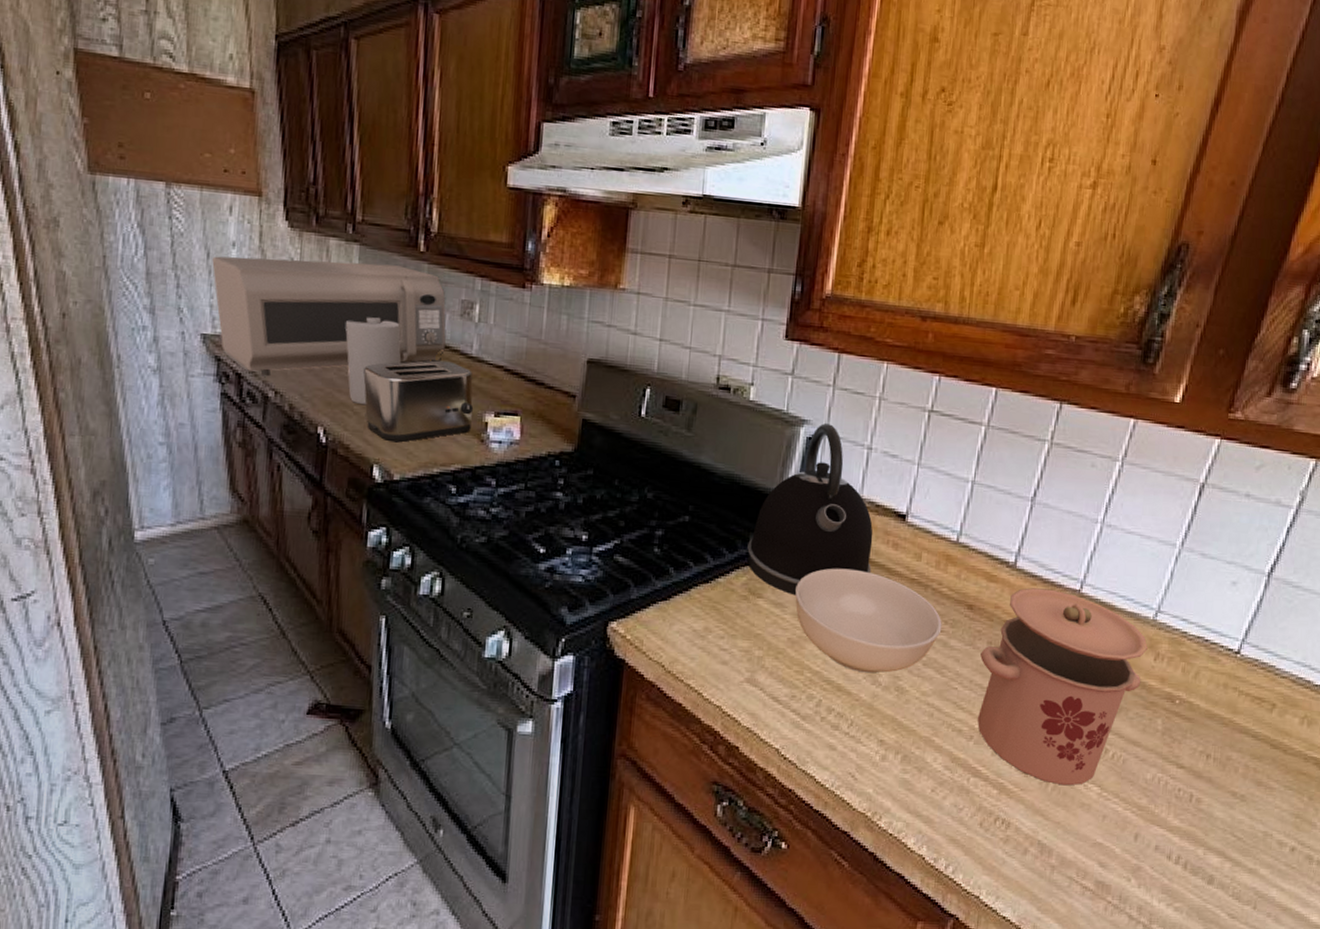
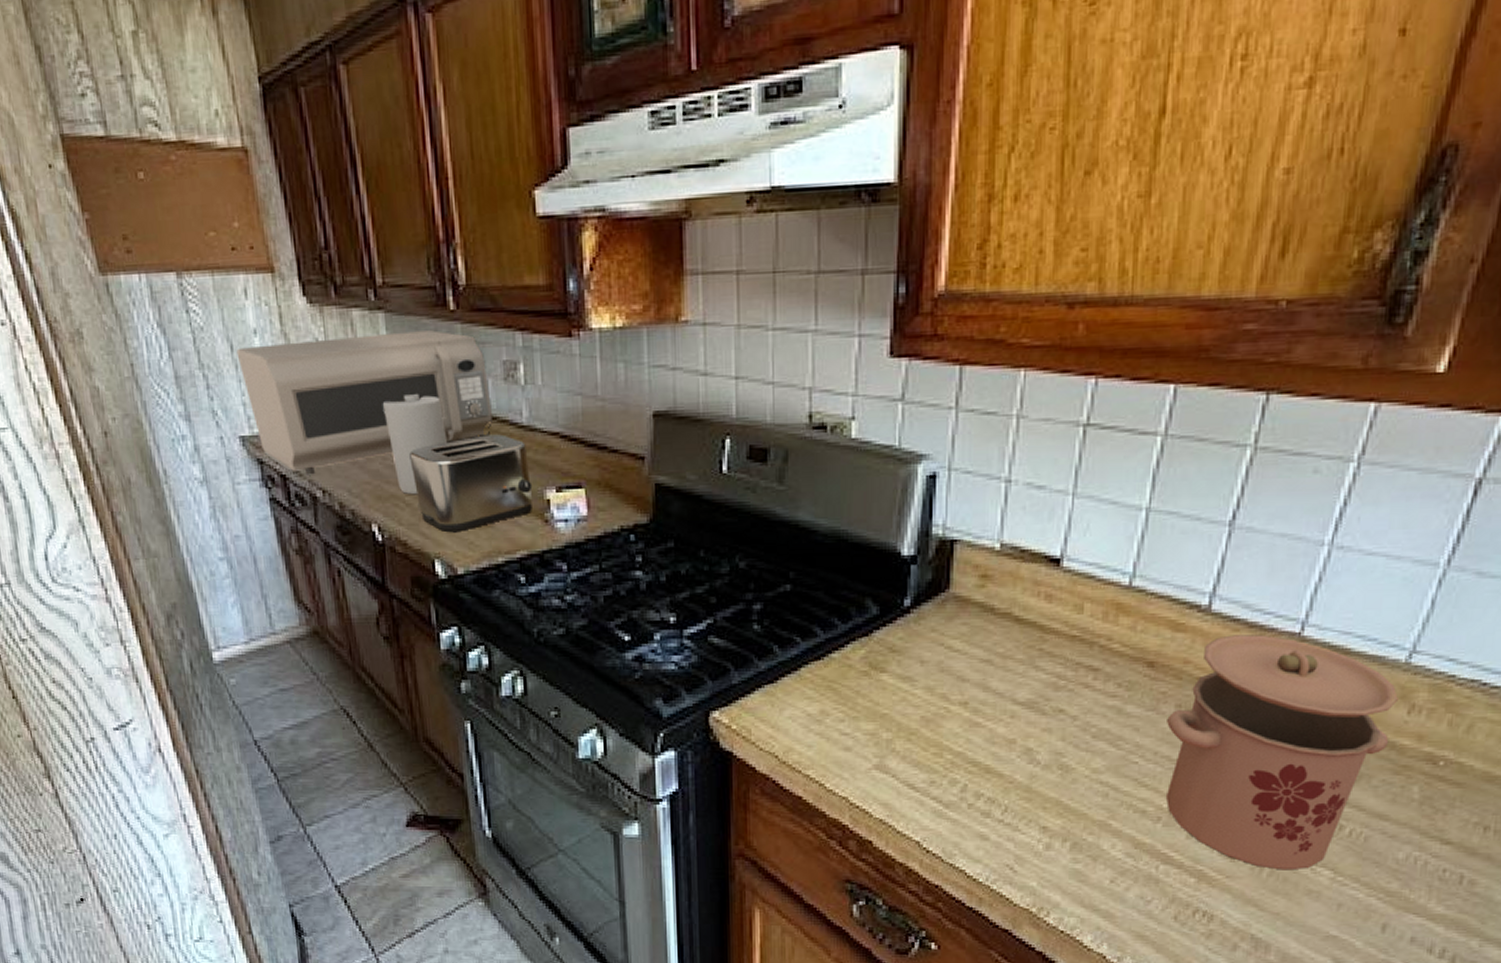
kettle: present [747,423,873,596] -> none [863,456,1020,667]
bowl: present [795,568,942,674] -> none [926,630,1115,751]

